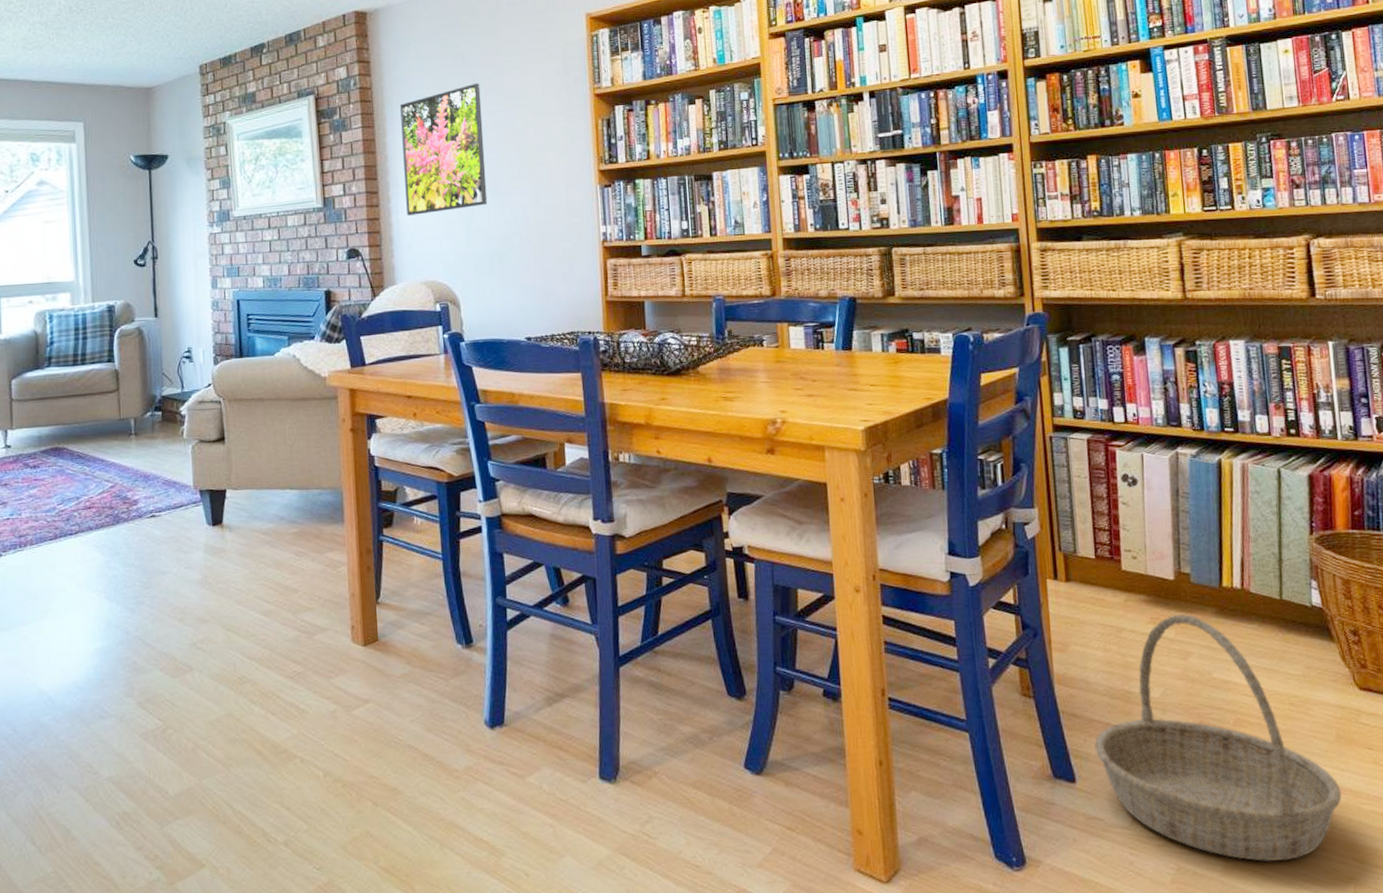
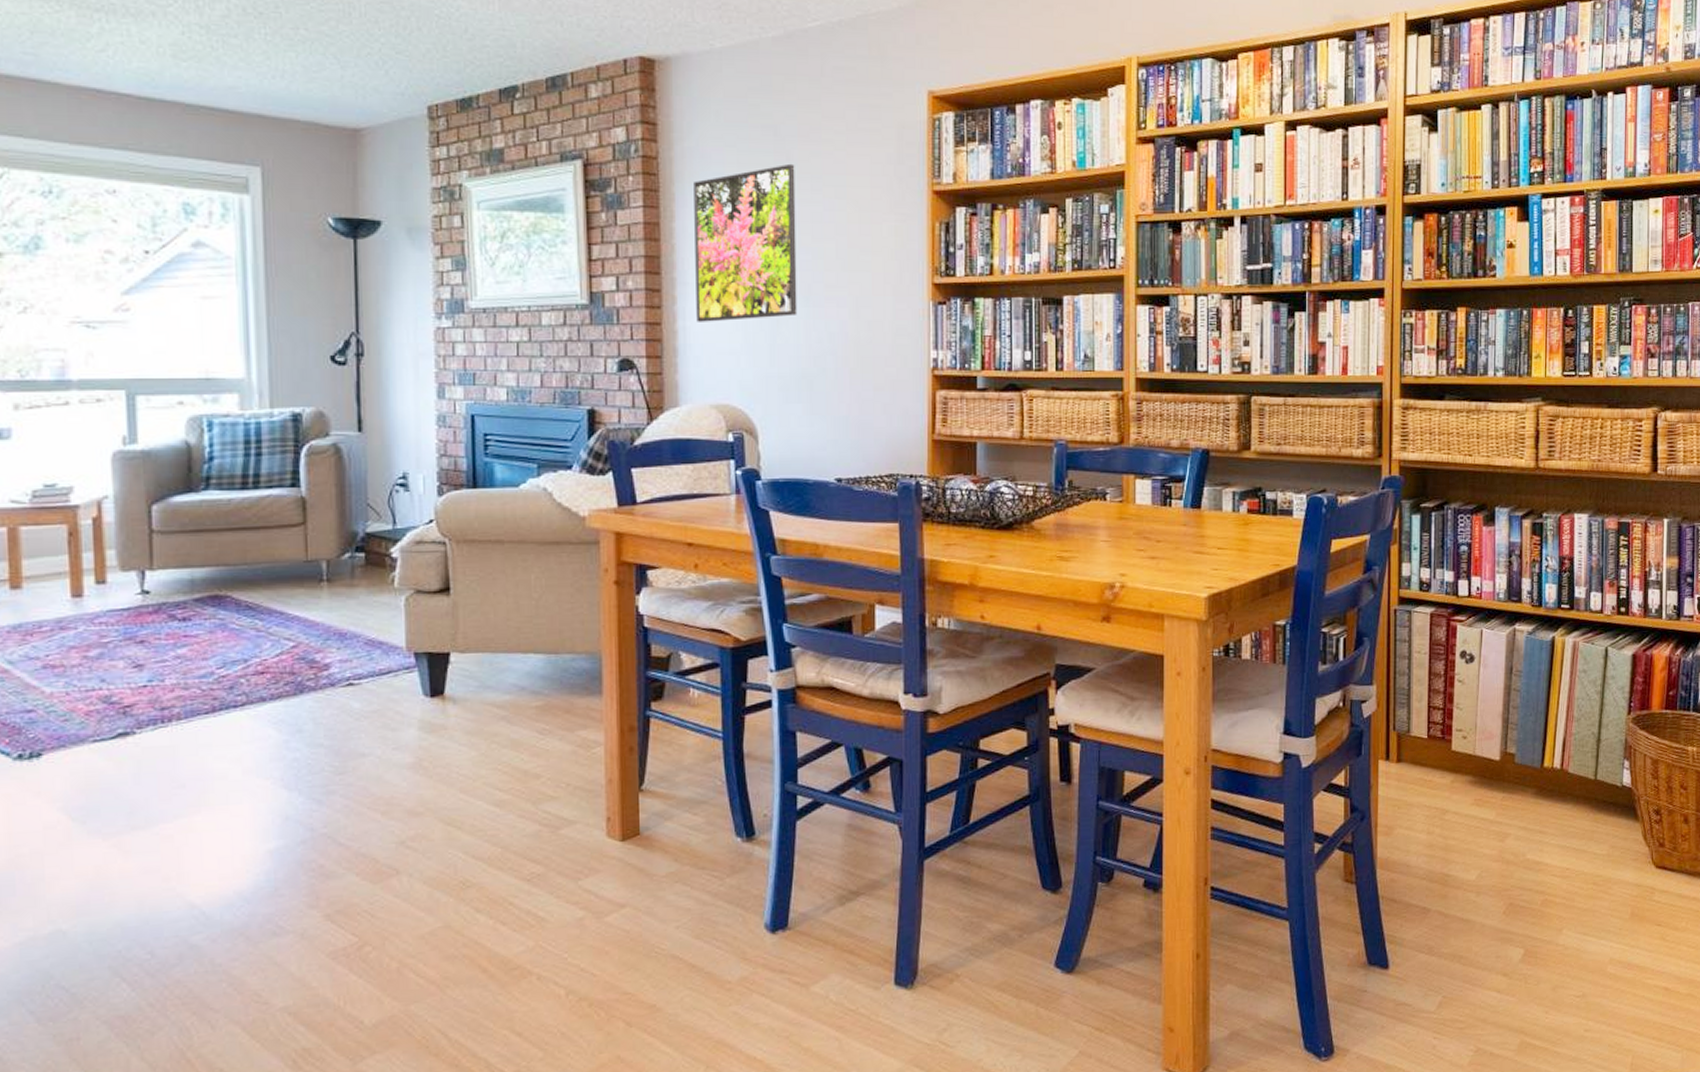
basket: present [1094,614,1342,862] -> none [1410,795,1630,1039]

